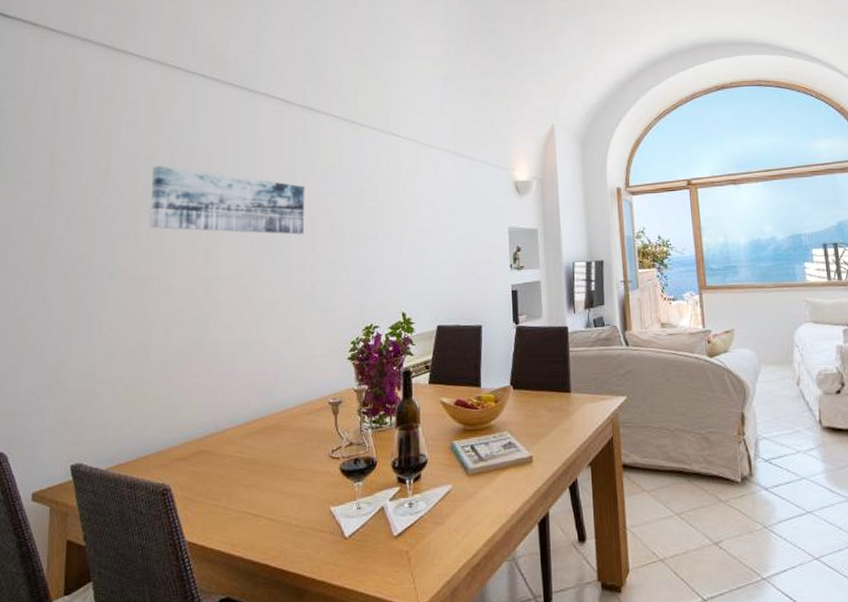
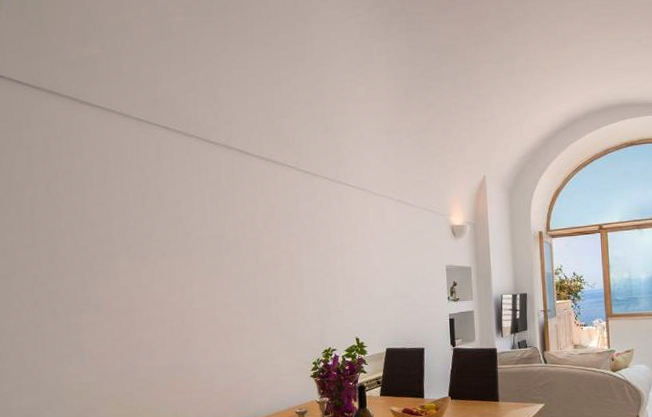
wall art: present [149,166,305,235] -> none [126,211,267,272]

